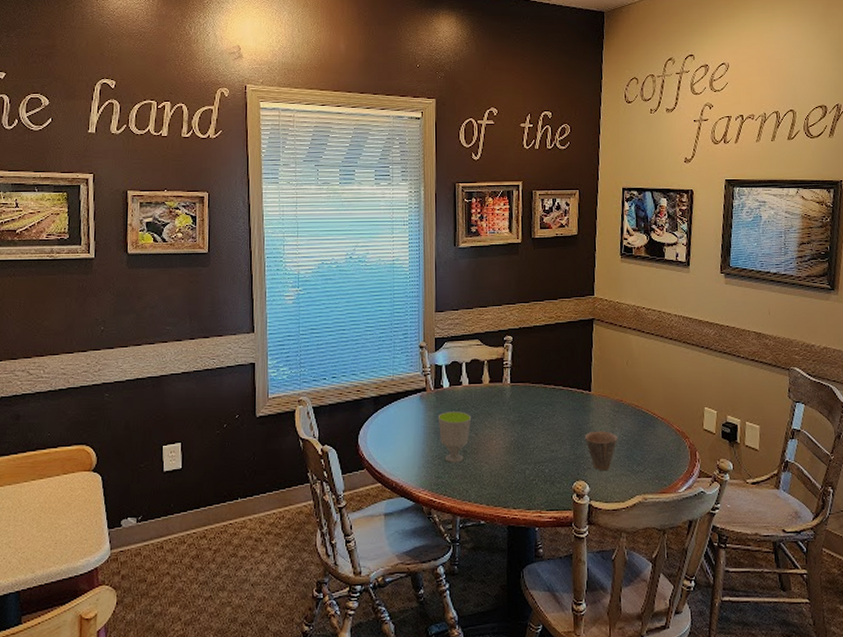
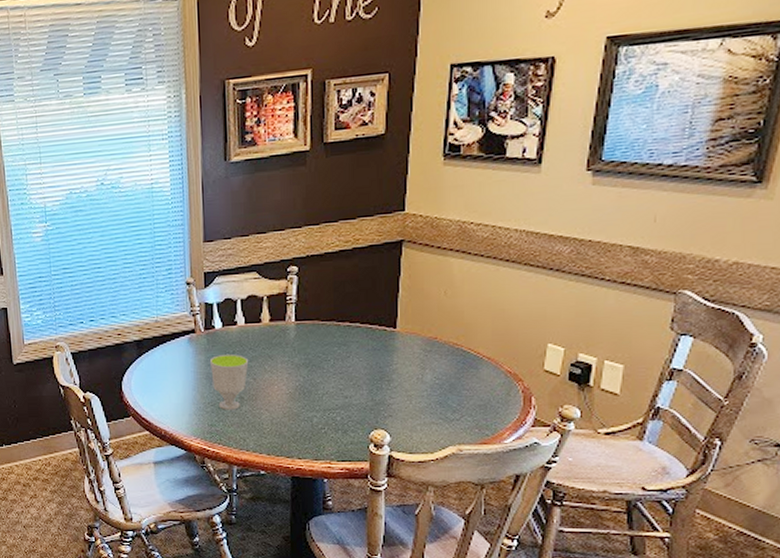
cup: present [584,430,619,471] -> none [386,373,429,419]

